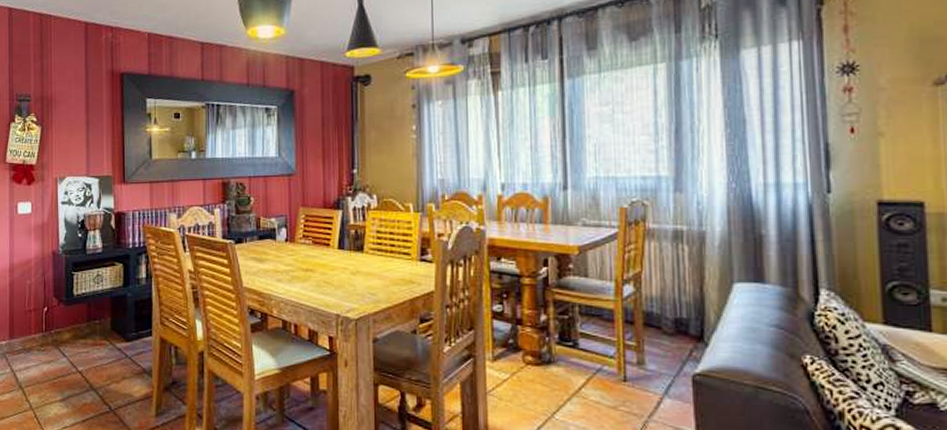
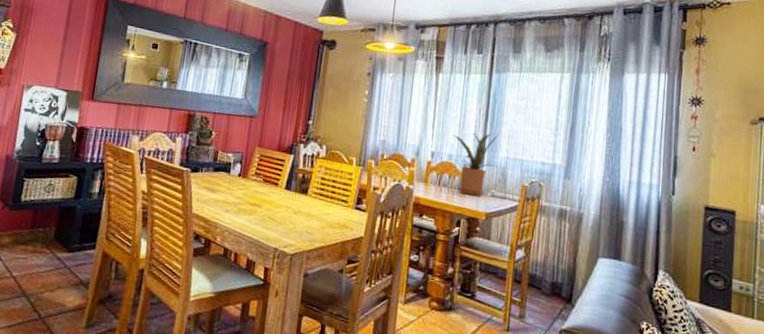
house plant: none [523,151,587,228] -> present [452,132,499,196]

